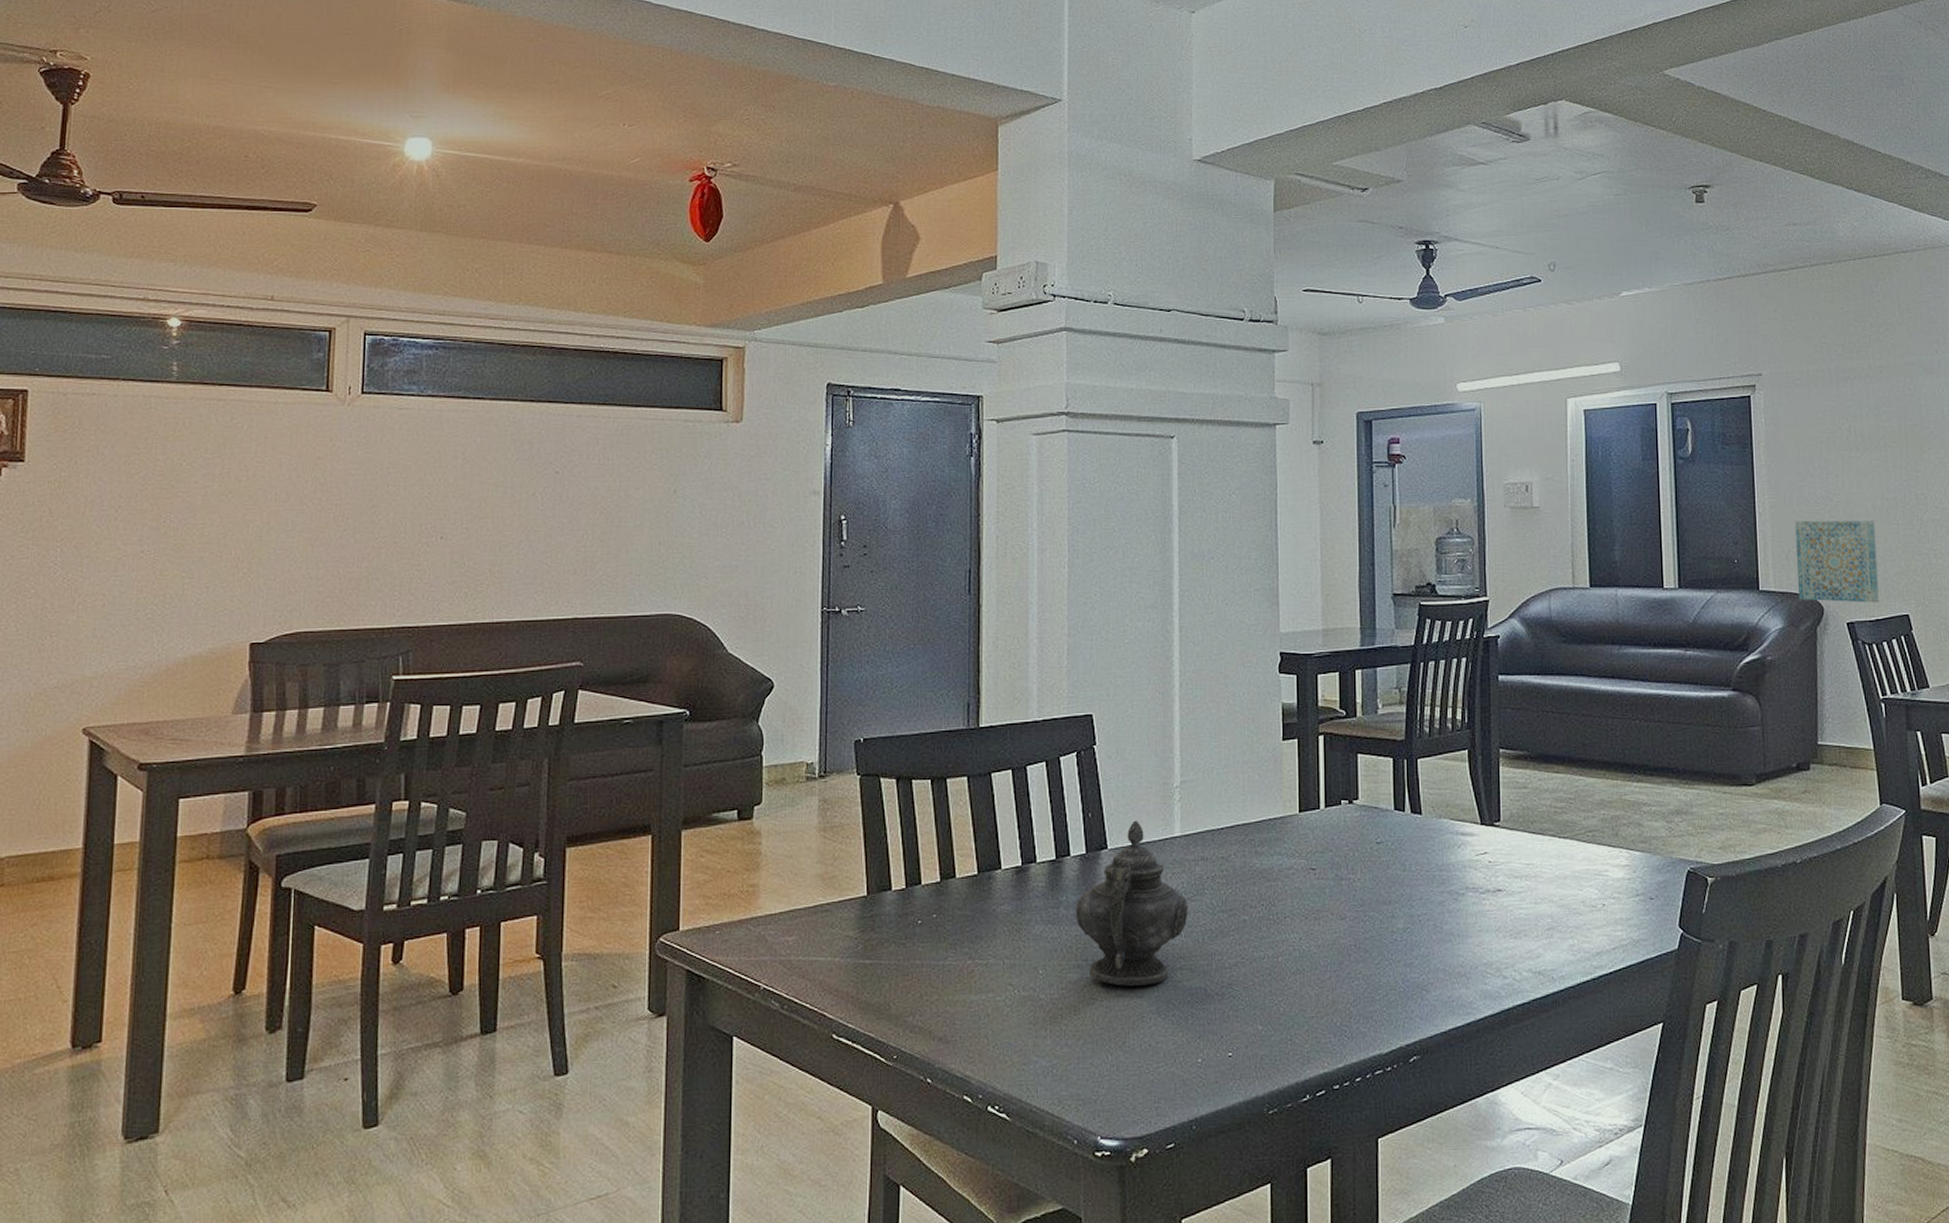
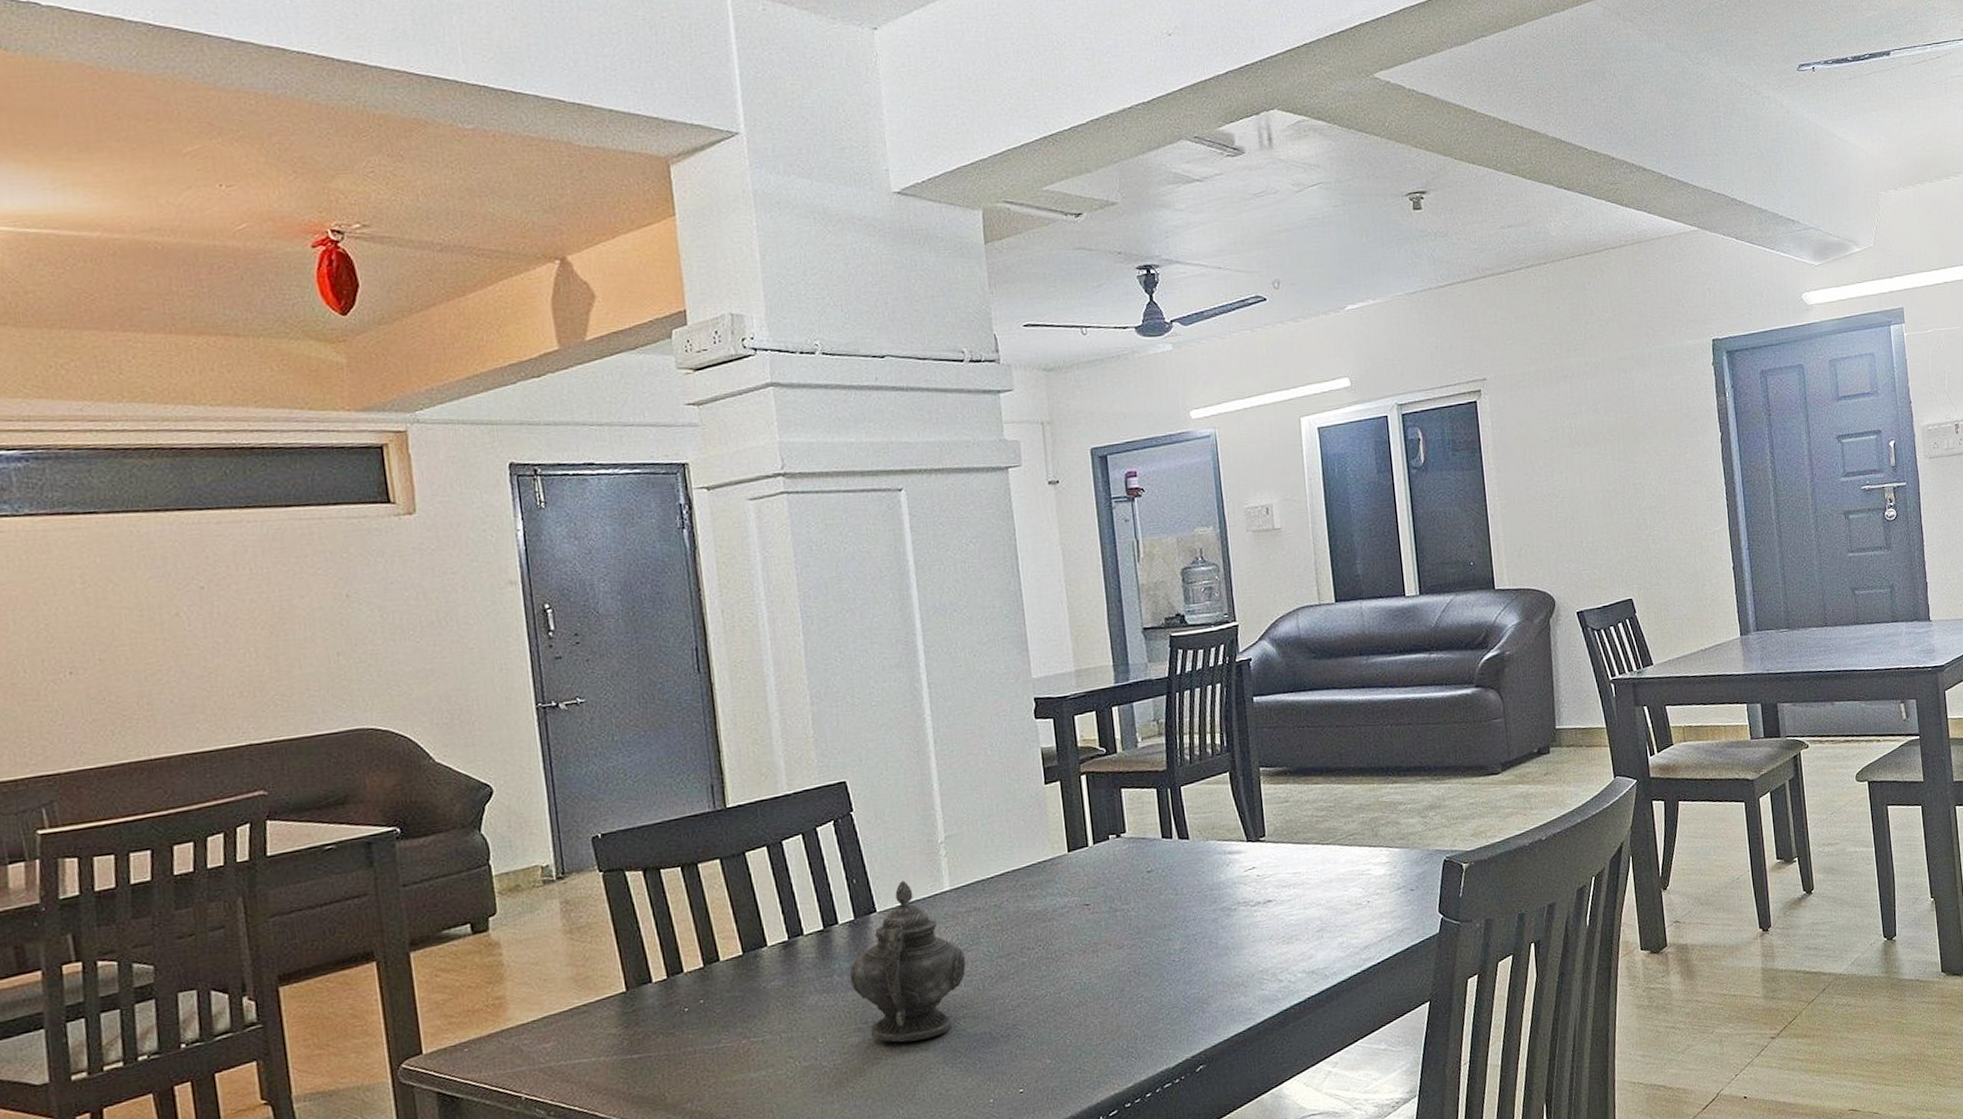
wall art: present [1794,520,1879,603] -> none [1524,513,1605,595]

